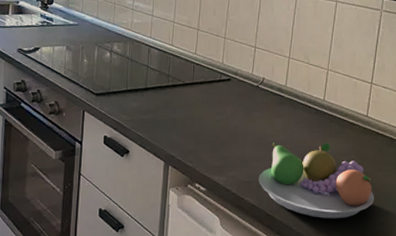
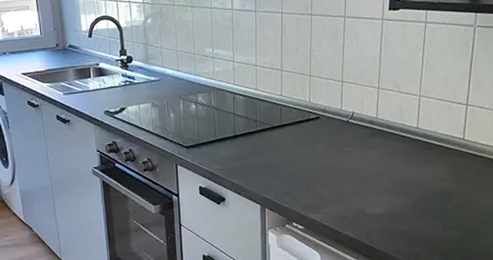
fruit bowl: present [259,143,375,219] -> none [355,170,475,244]

